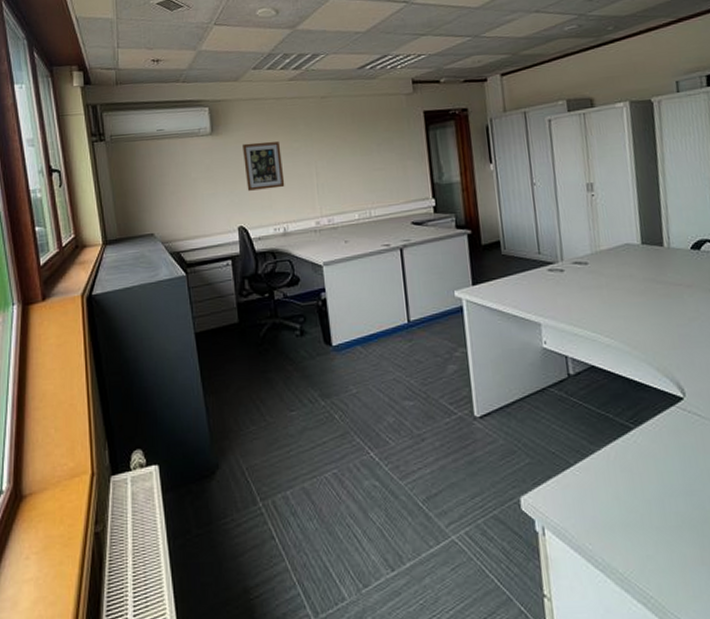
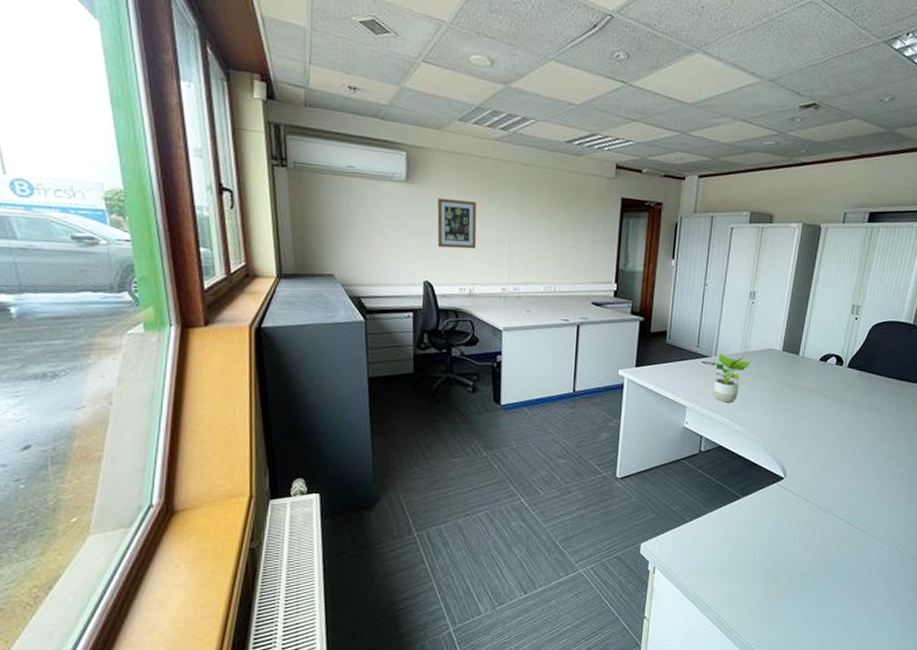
potted plant: none [558,256,607,314] -> present [710,353,751,403]

